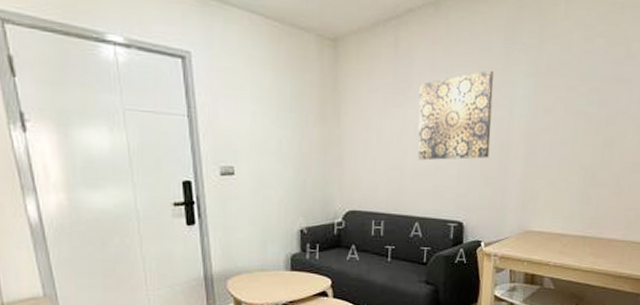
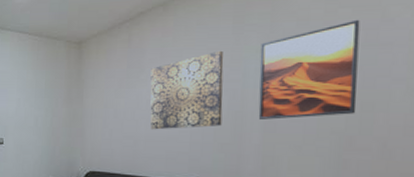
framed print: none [522,51,611,153] -> present [258,19,360,120]

